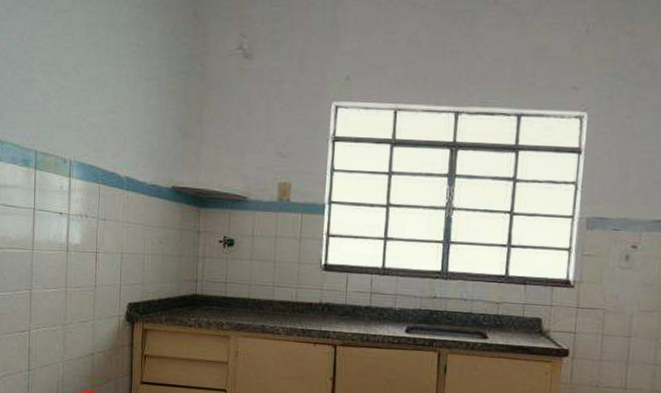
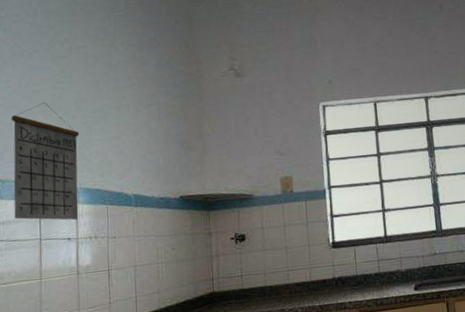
calendar: none [11,61,77,195] -> present [11,102,80,221]

